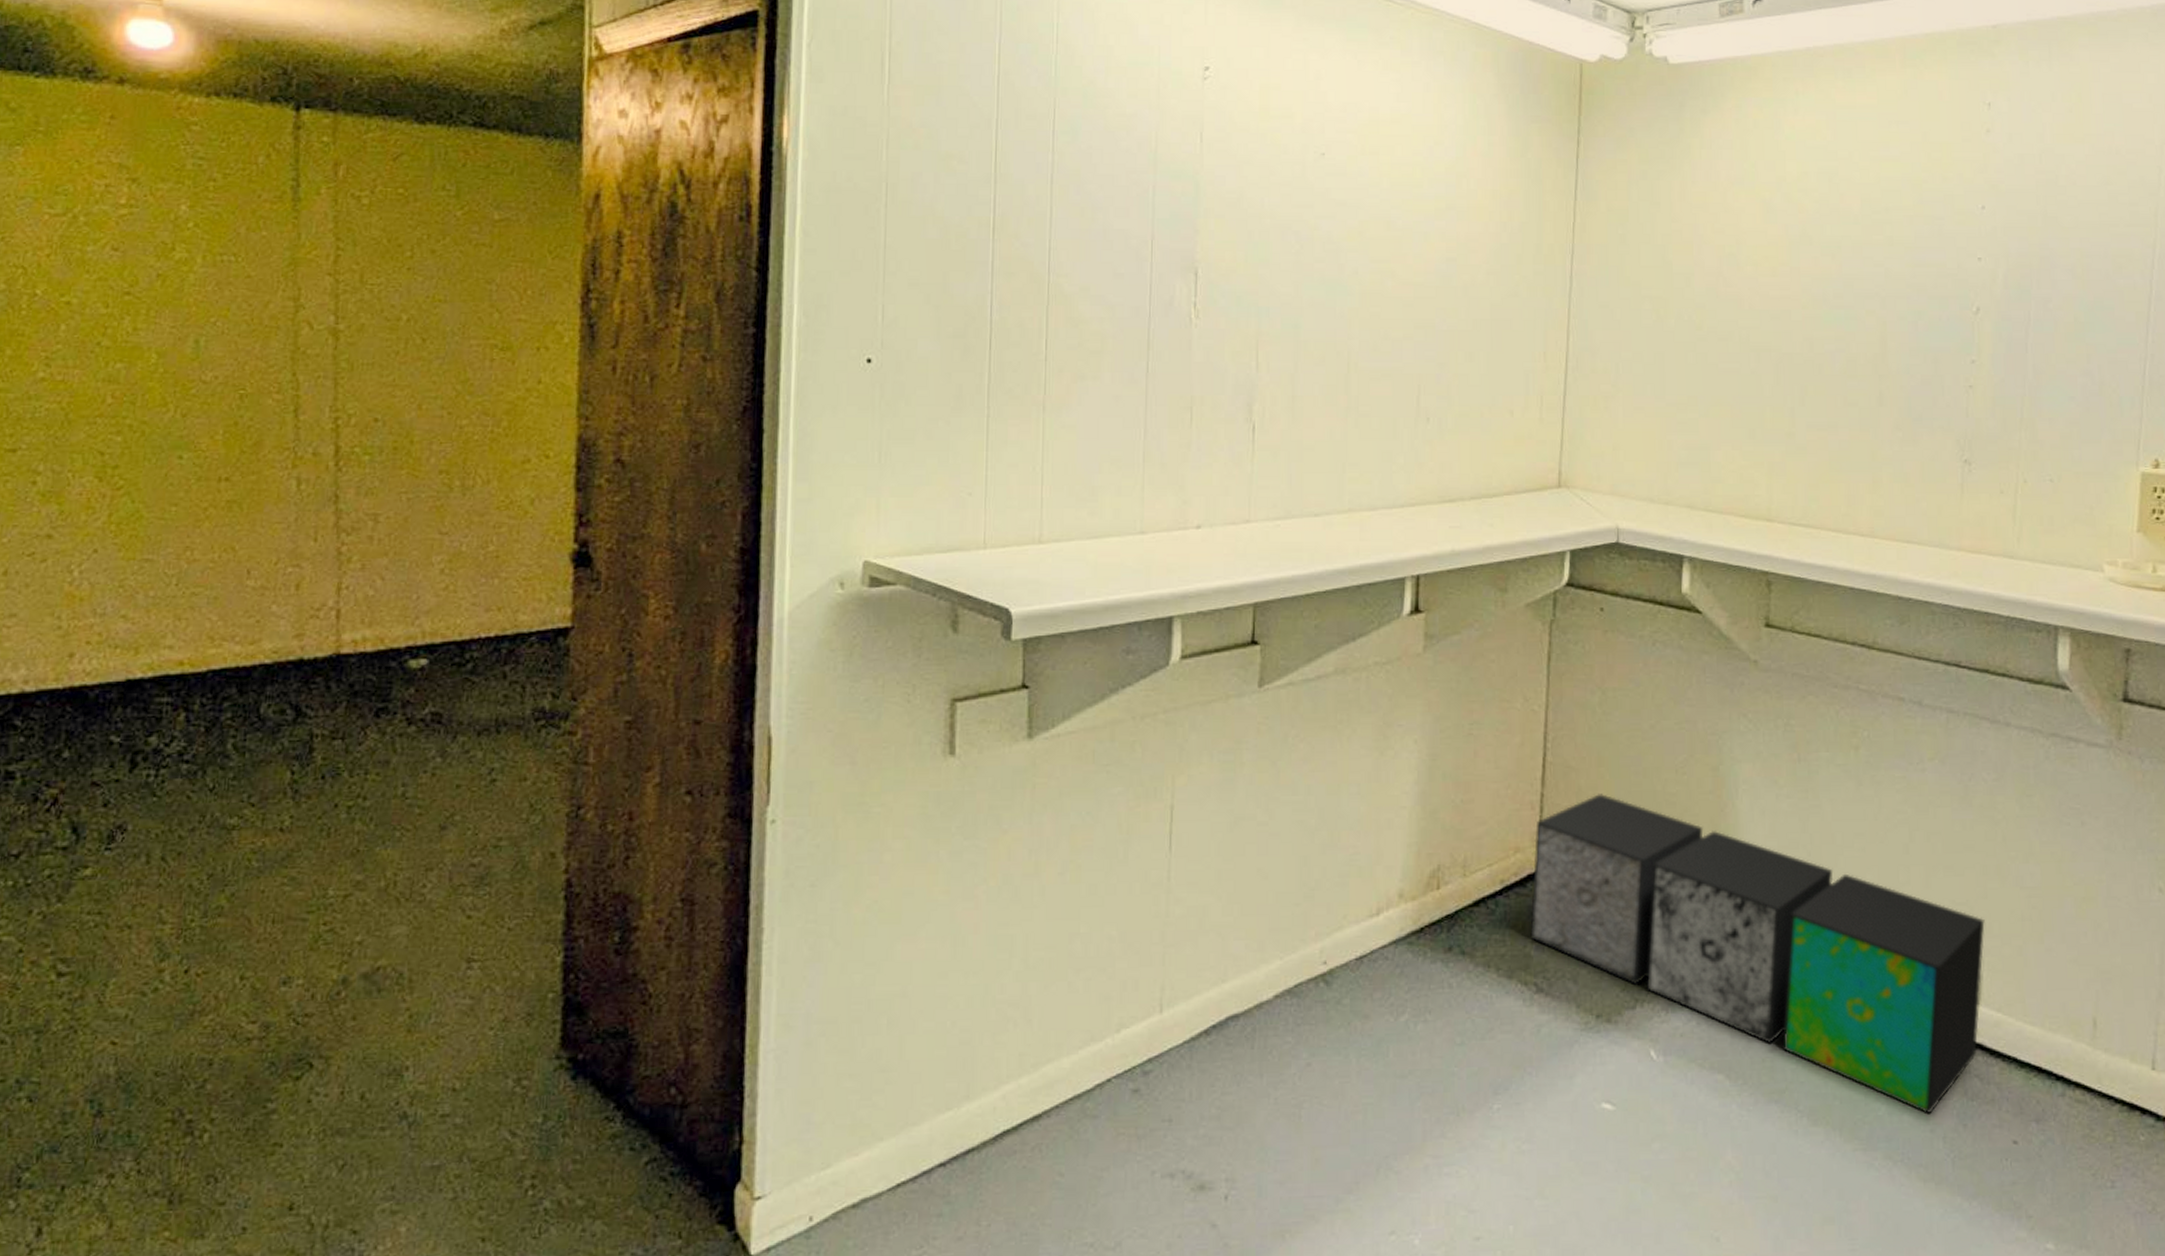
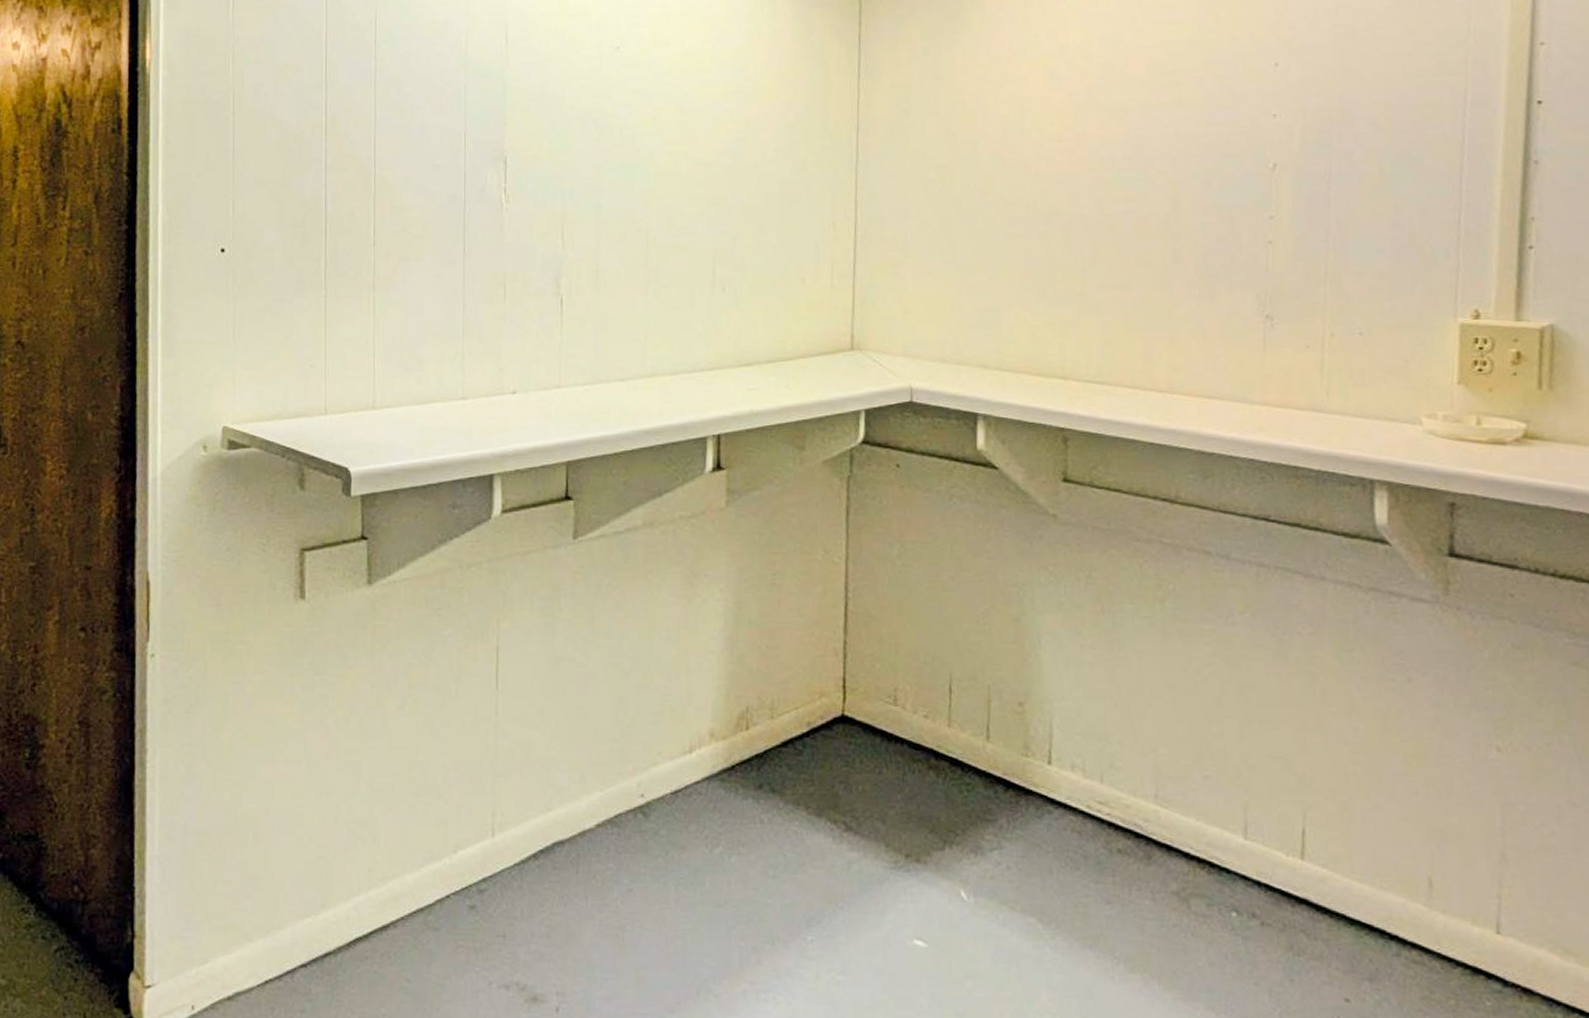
storage boxes: present [1530,794,1985,1115] -> none [837,642,1306,968]

